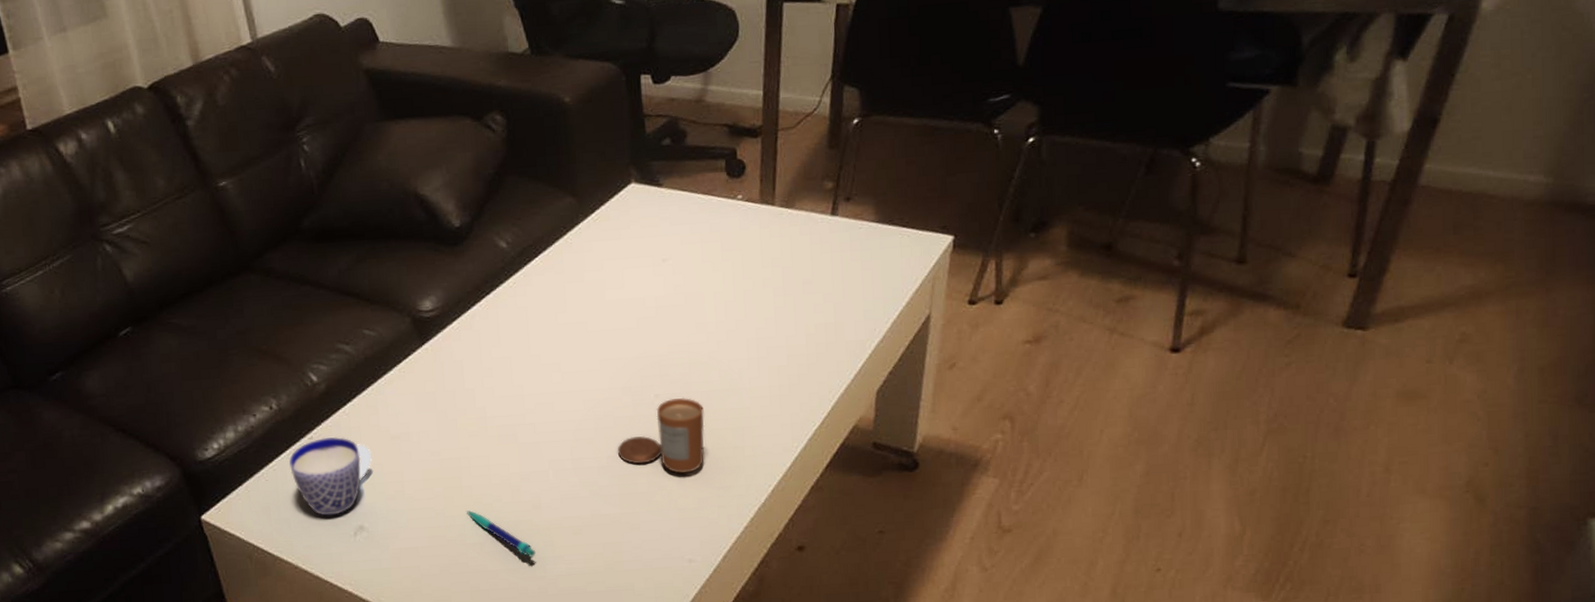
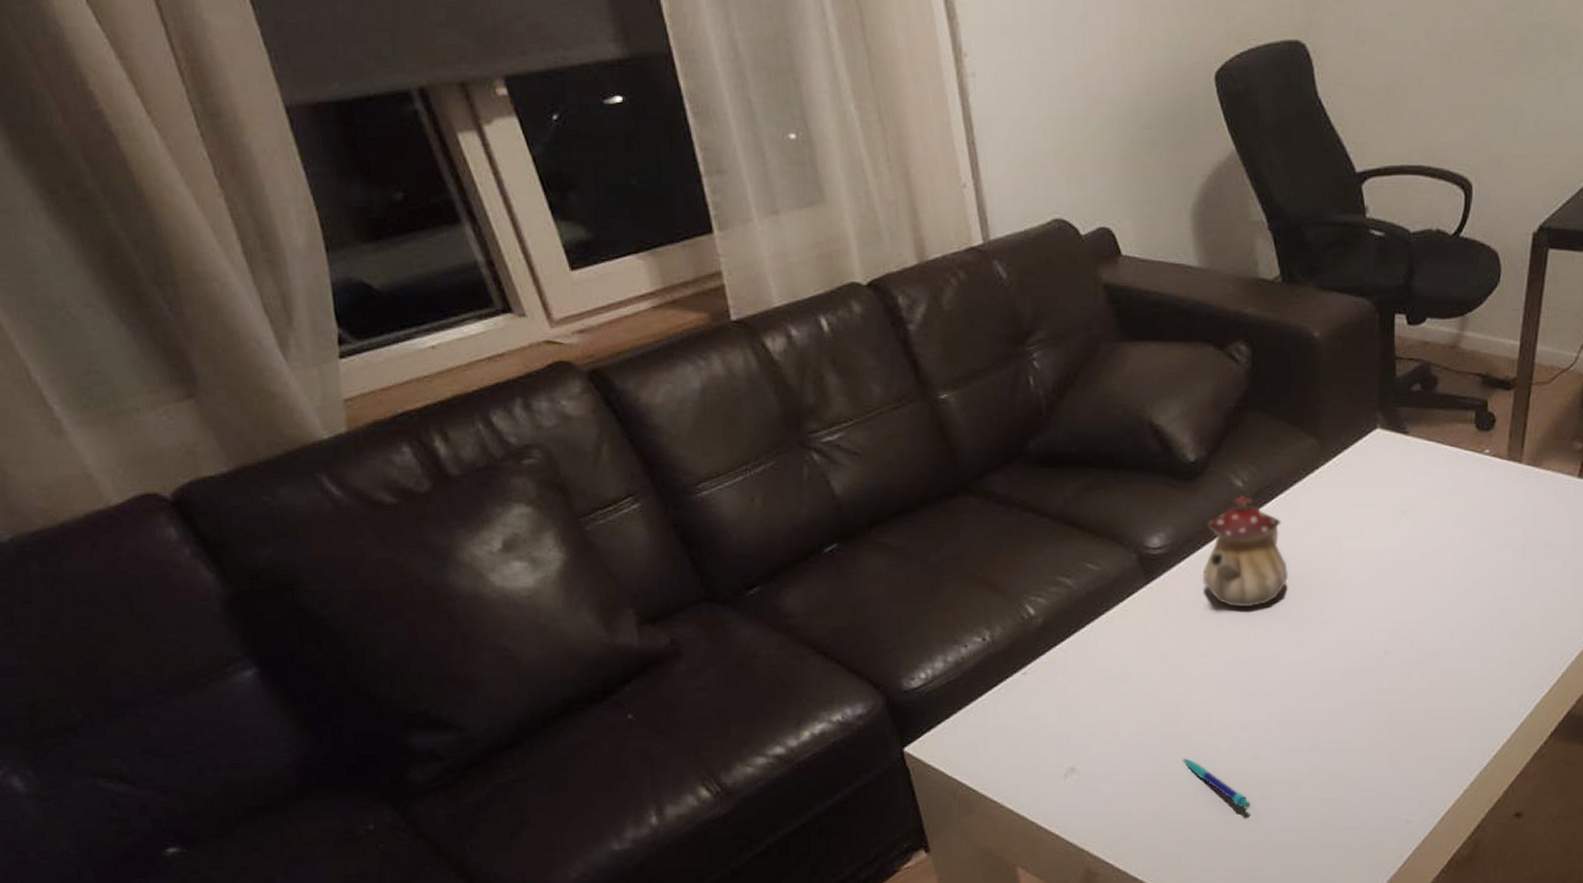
cup: present [289,437,372,516] -> none [1000,673,1087,755]
teapot: none [474,255,557,362] -> present [1202,495,1289,607]
candle: present [617,397,705,474] -> none [1341,655,1433,733]

